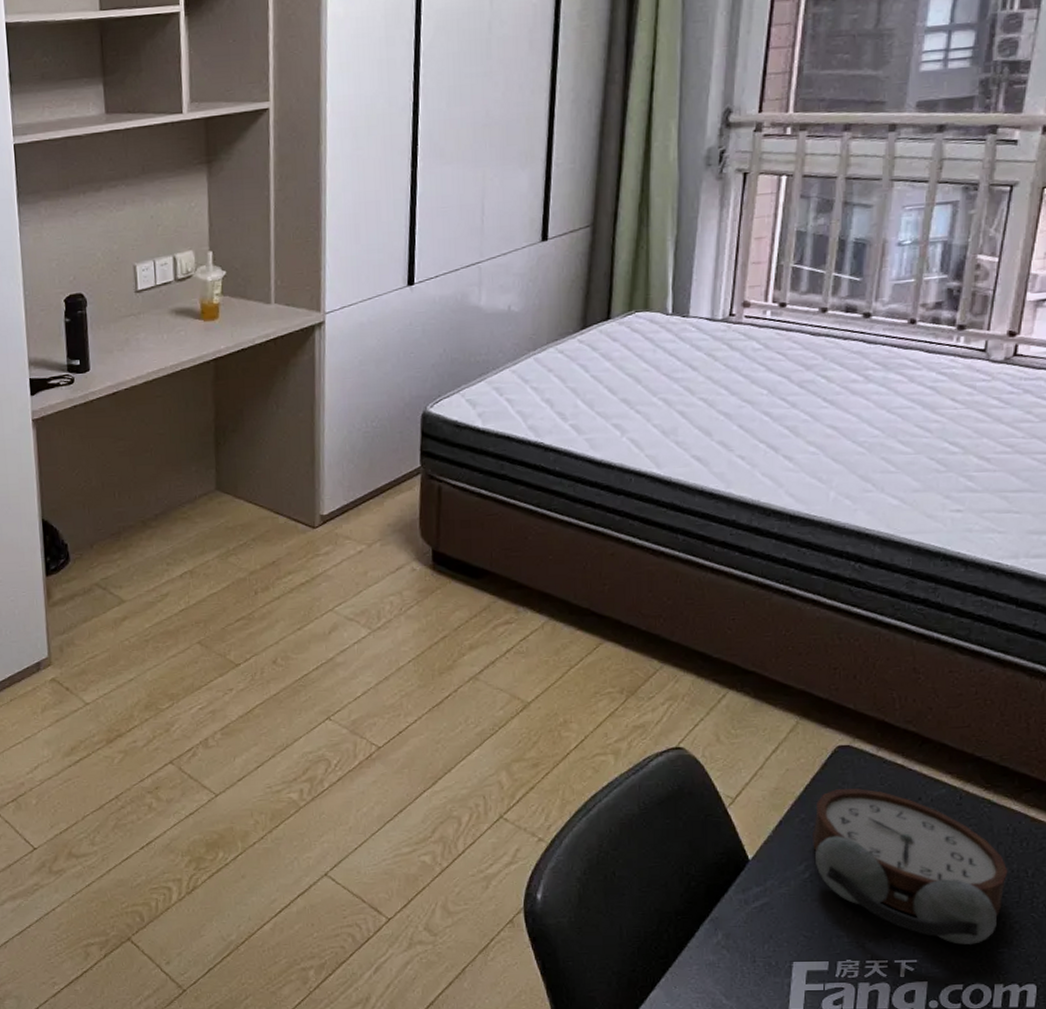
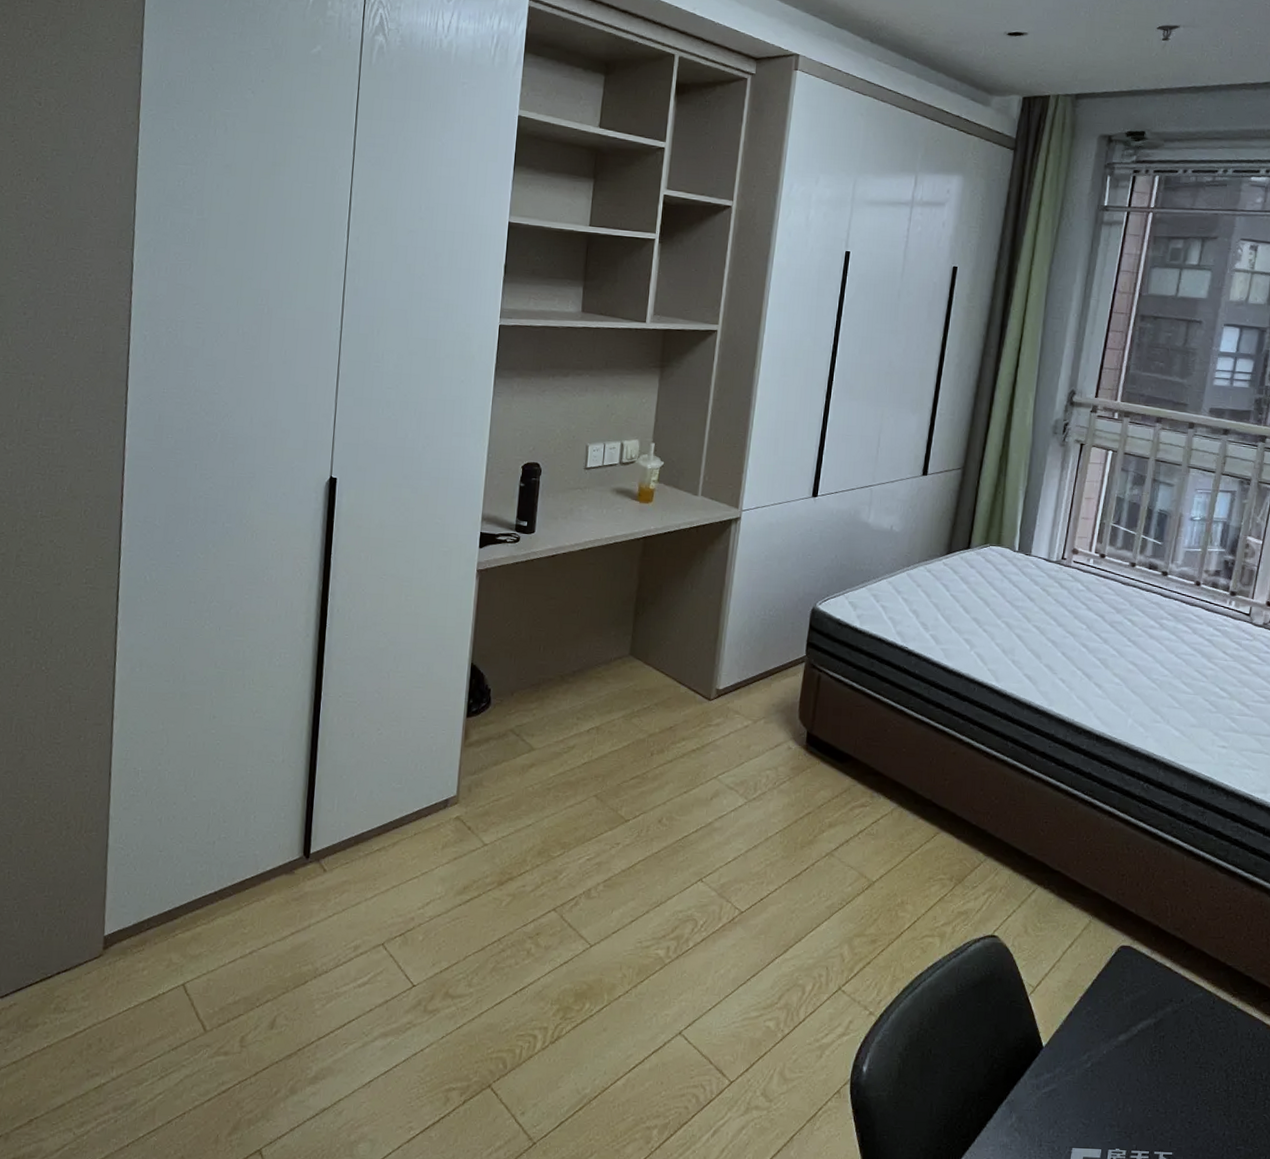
alarm clock: present [811,788,1008,945] -> none [1095,986,1248,1140]

